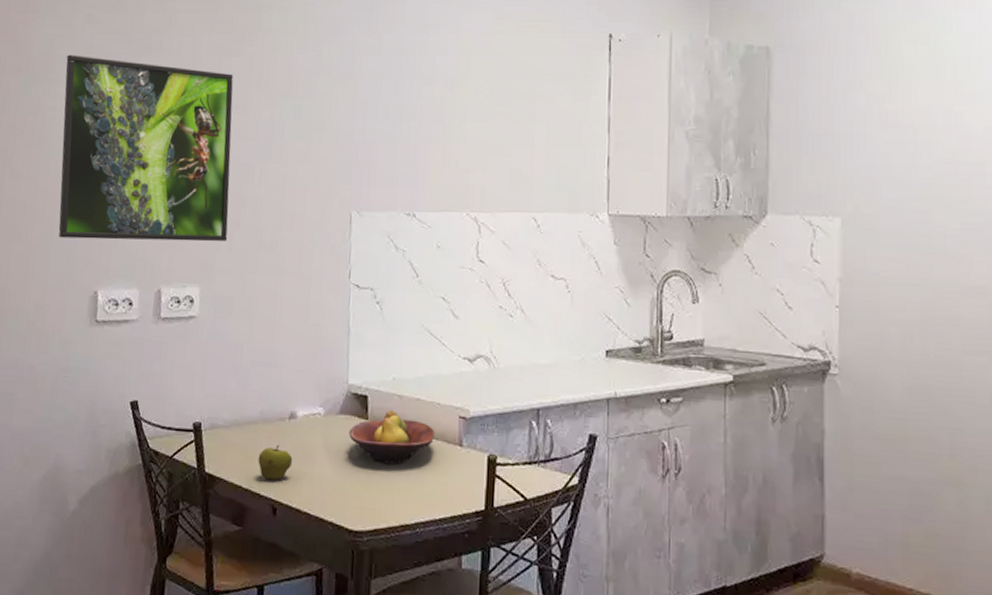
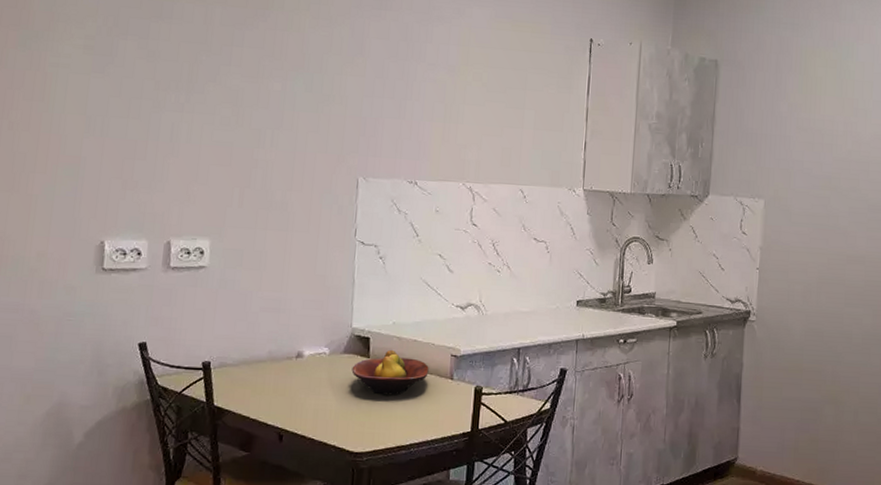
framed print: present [58,54,234,242] -> none [62,13,246,199]
apple: present [258,445,293,481] -> none [265,381,299,412]

